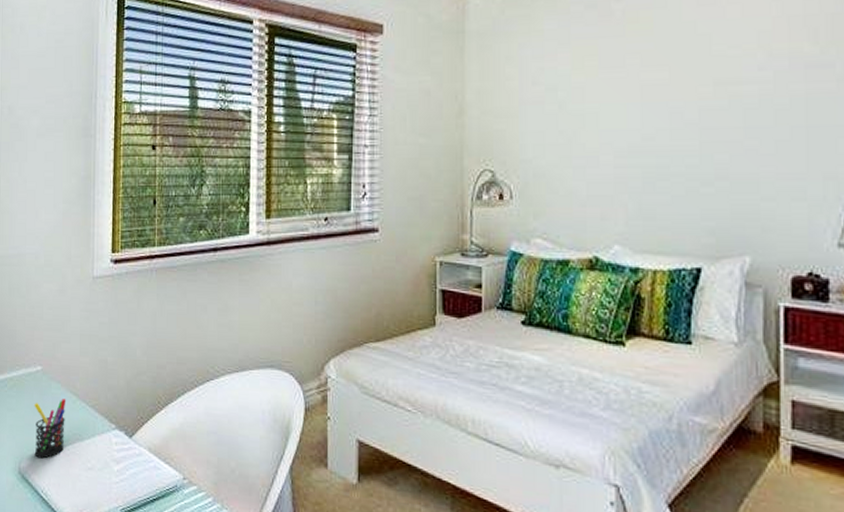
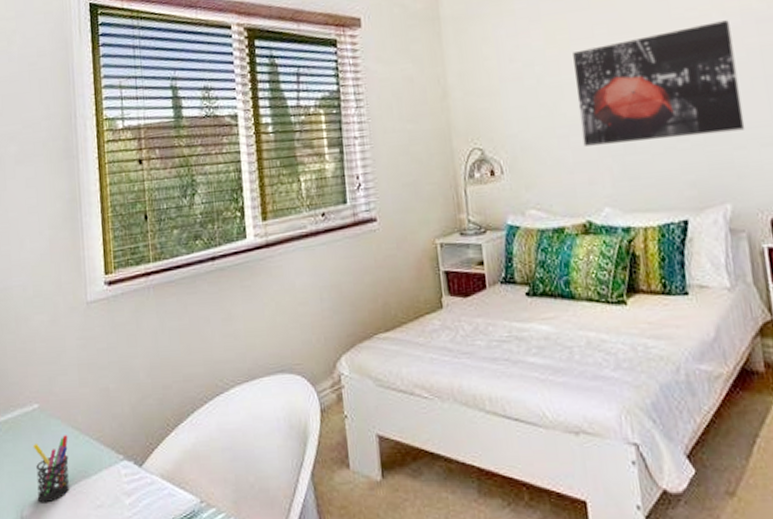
wall art: none [599,62,777,181] -> present [573,20,745,147]

